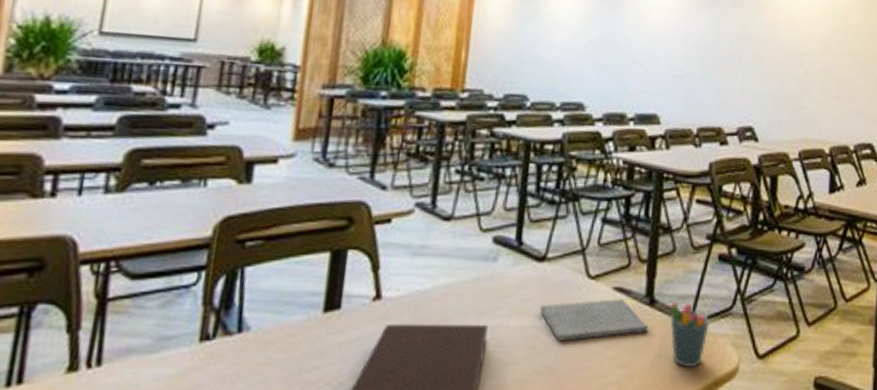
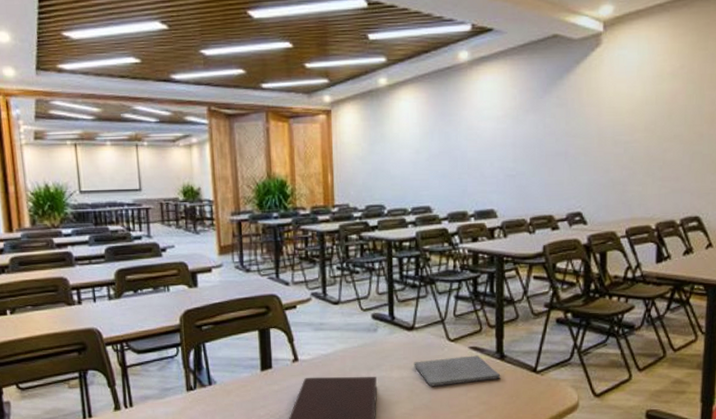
pen holder: present [670,299,713,368] -> none [517,353,553,405]

